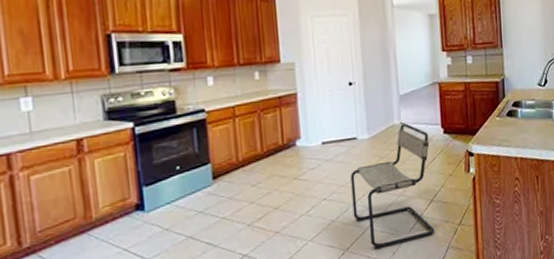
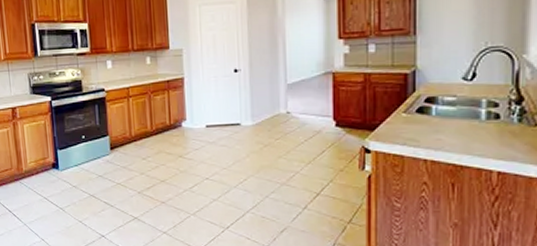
chair: present [350,122,435,250] -> none [233,112,320,233]

